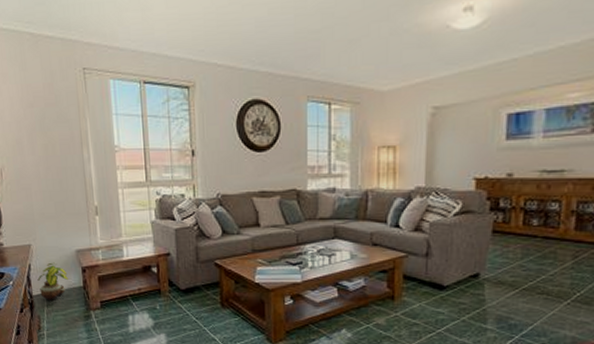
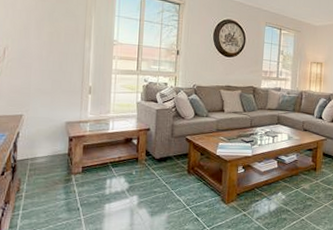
potted plant: present [37,262,68,300] -> none [24,131,55,165]

